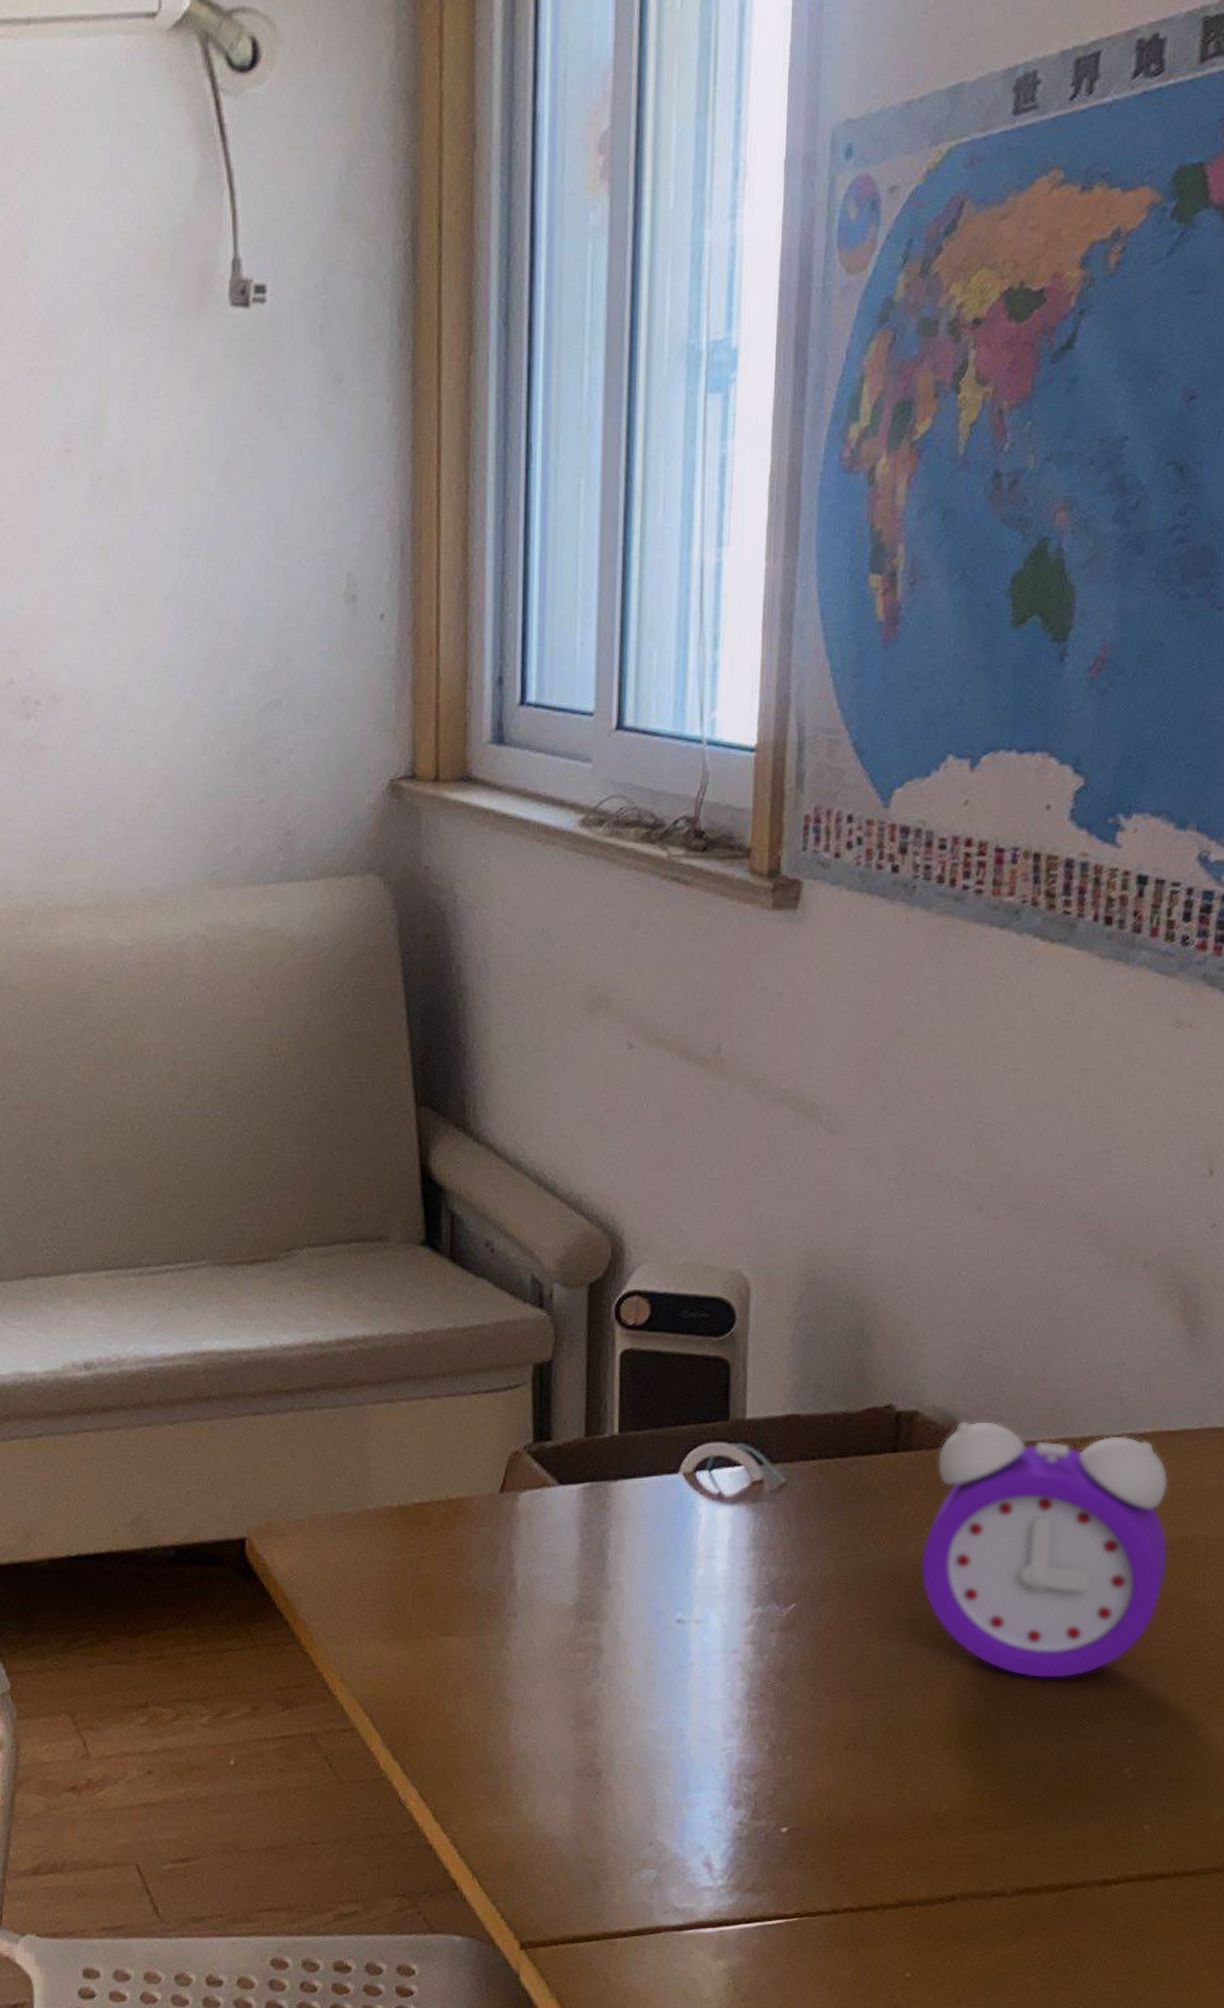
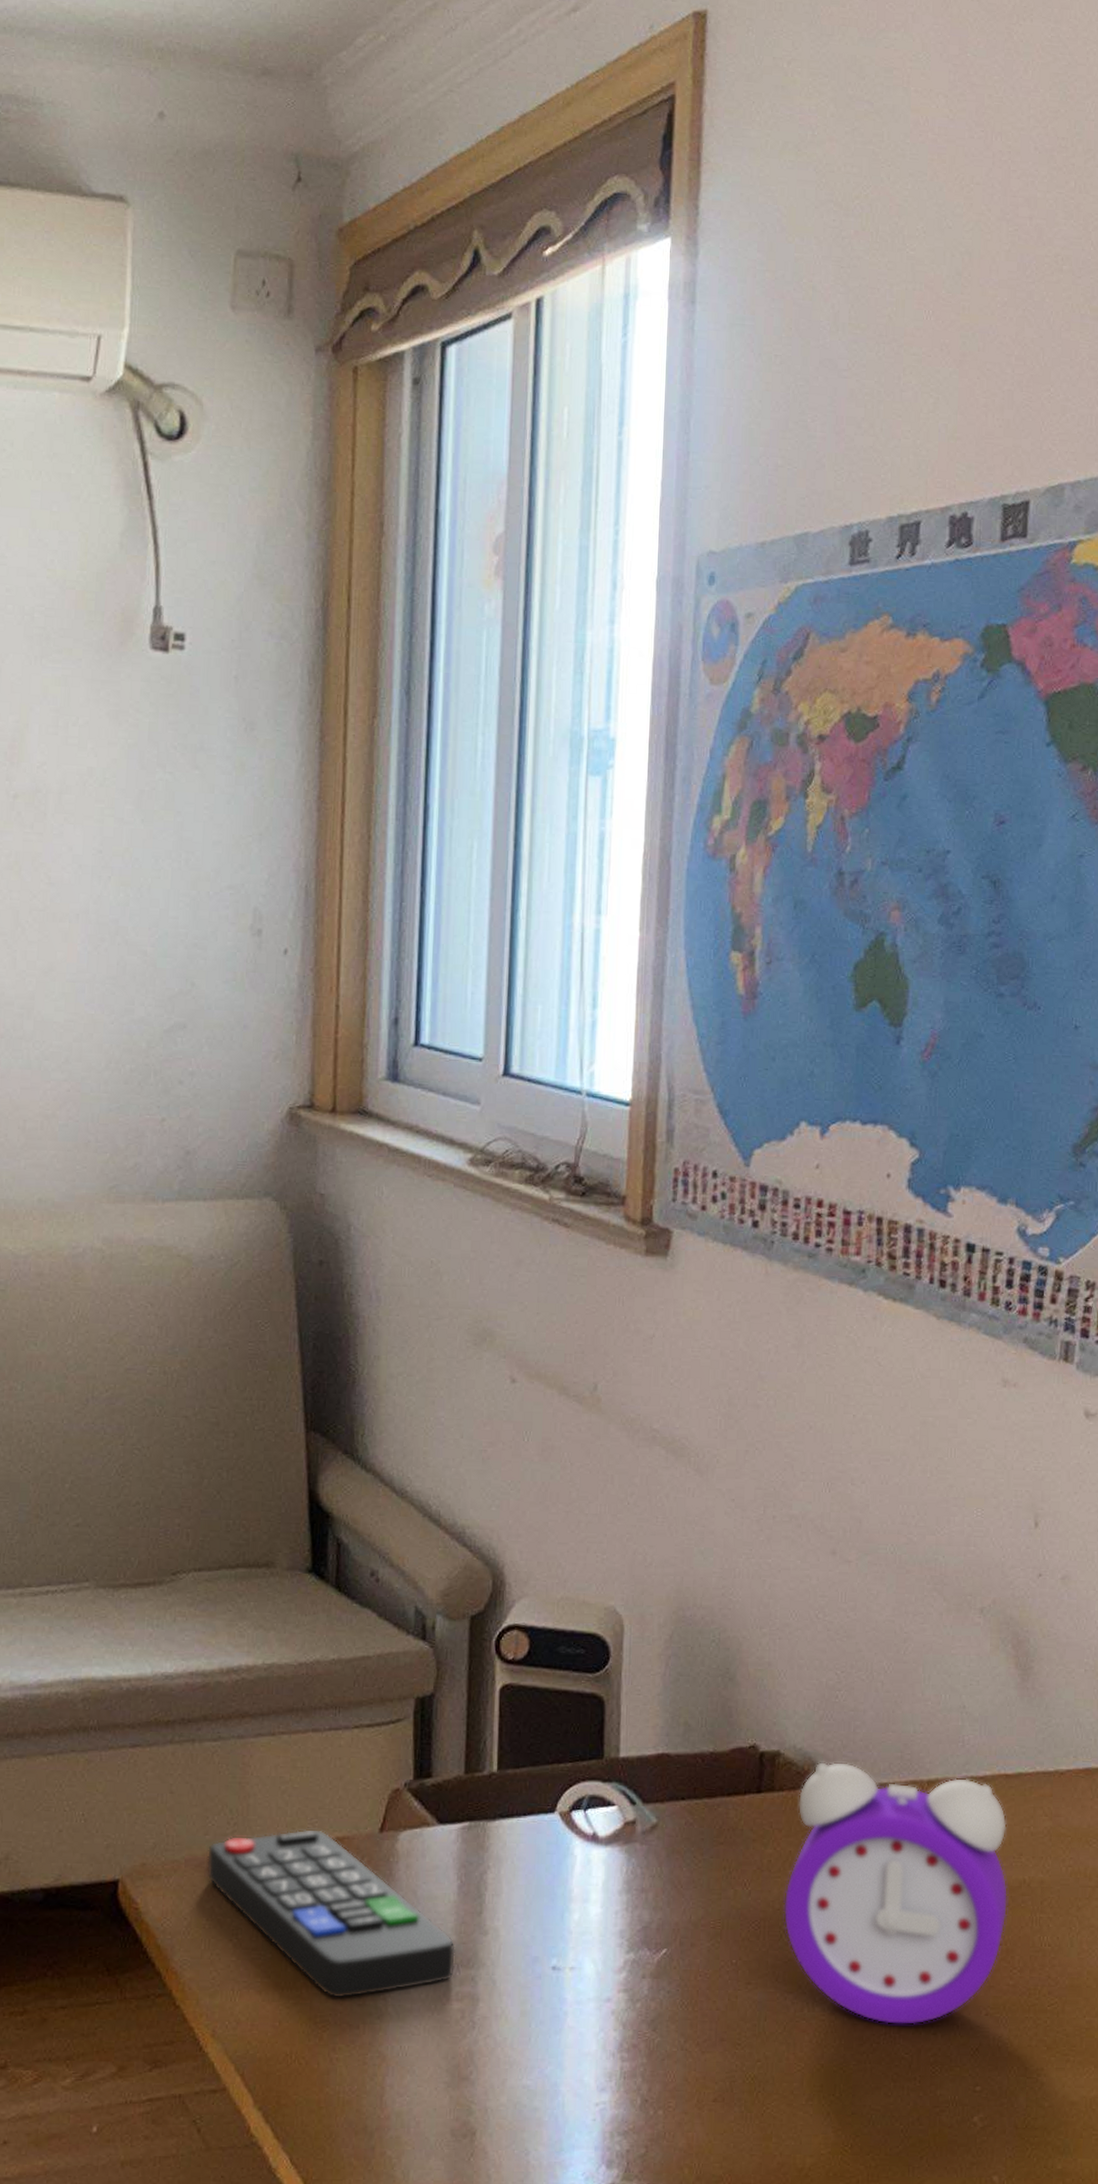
remote control: none [330,1489,578,1648] -> present [207,1828,455,1998]

